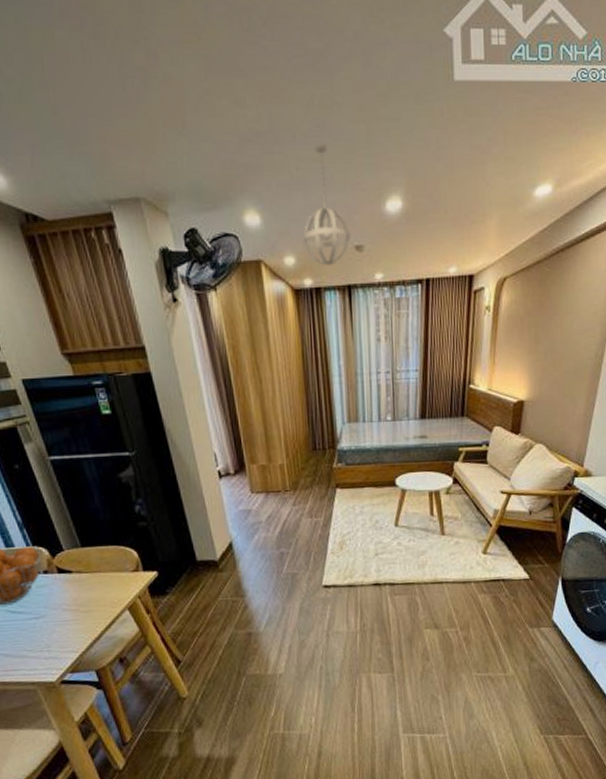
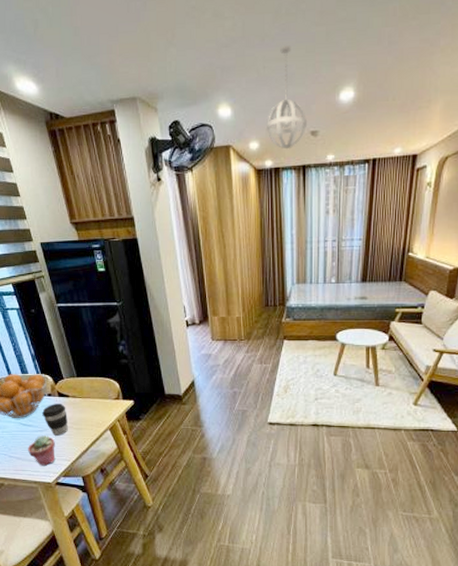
potted succulent: none [20,623,59,662] -> present [28,435,56,466]
coffee cup: none [37,581,73,623] -> present [42,403,68,436]

